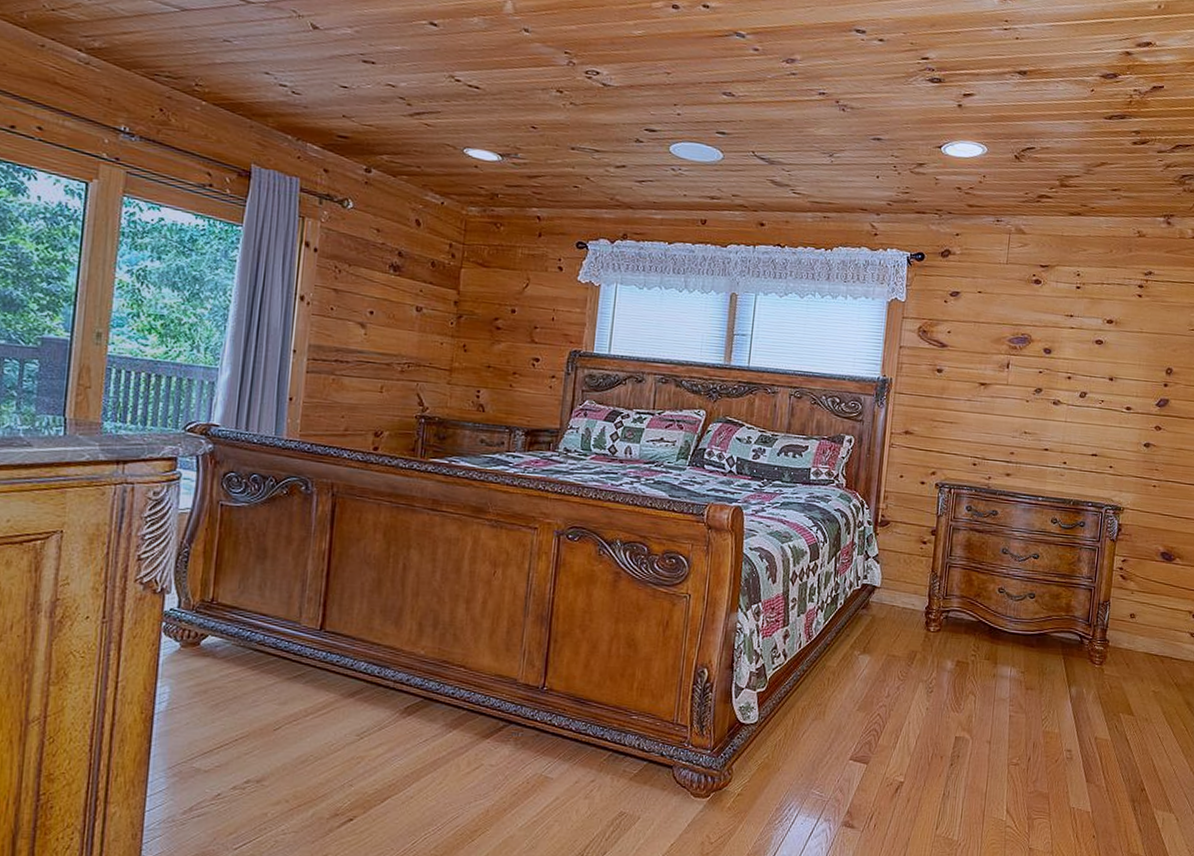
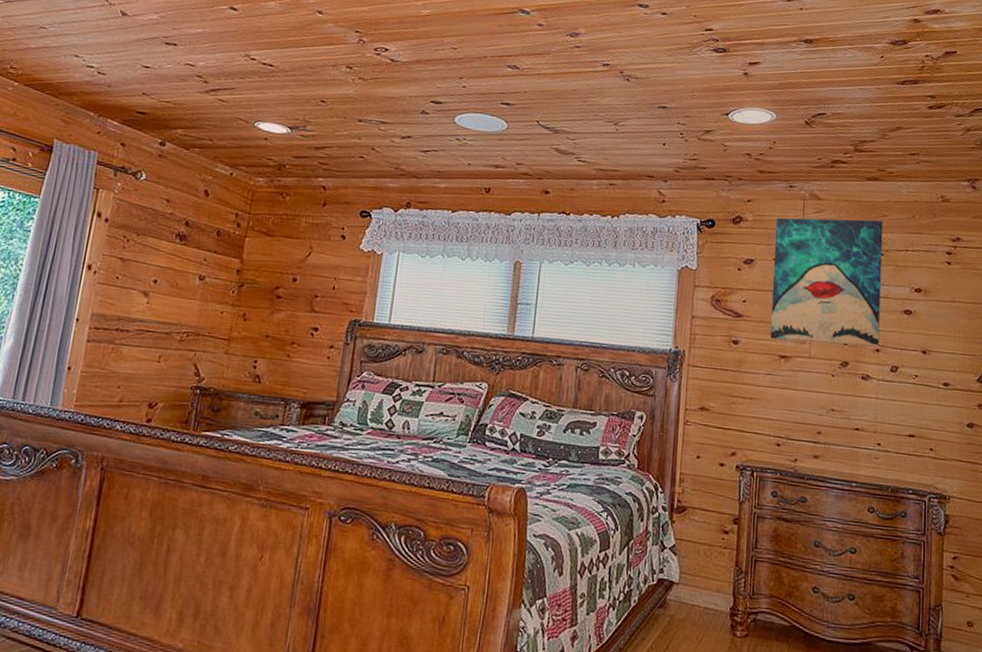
wall art: none [972,251,1083,375] -> present [770,217,883,347]

